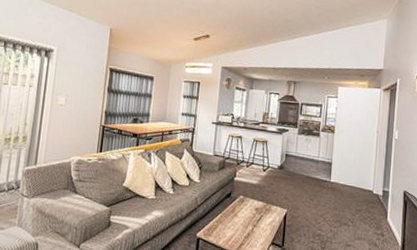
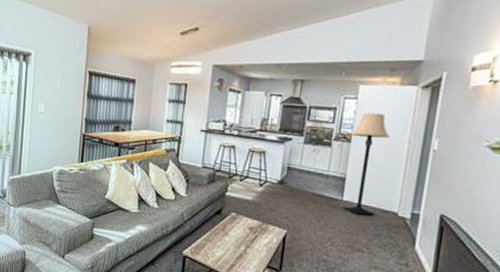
lamp: none [331,109,363,194] -> present [343,112,390,216]

